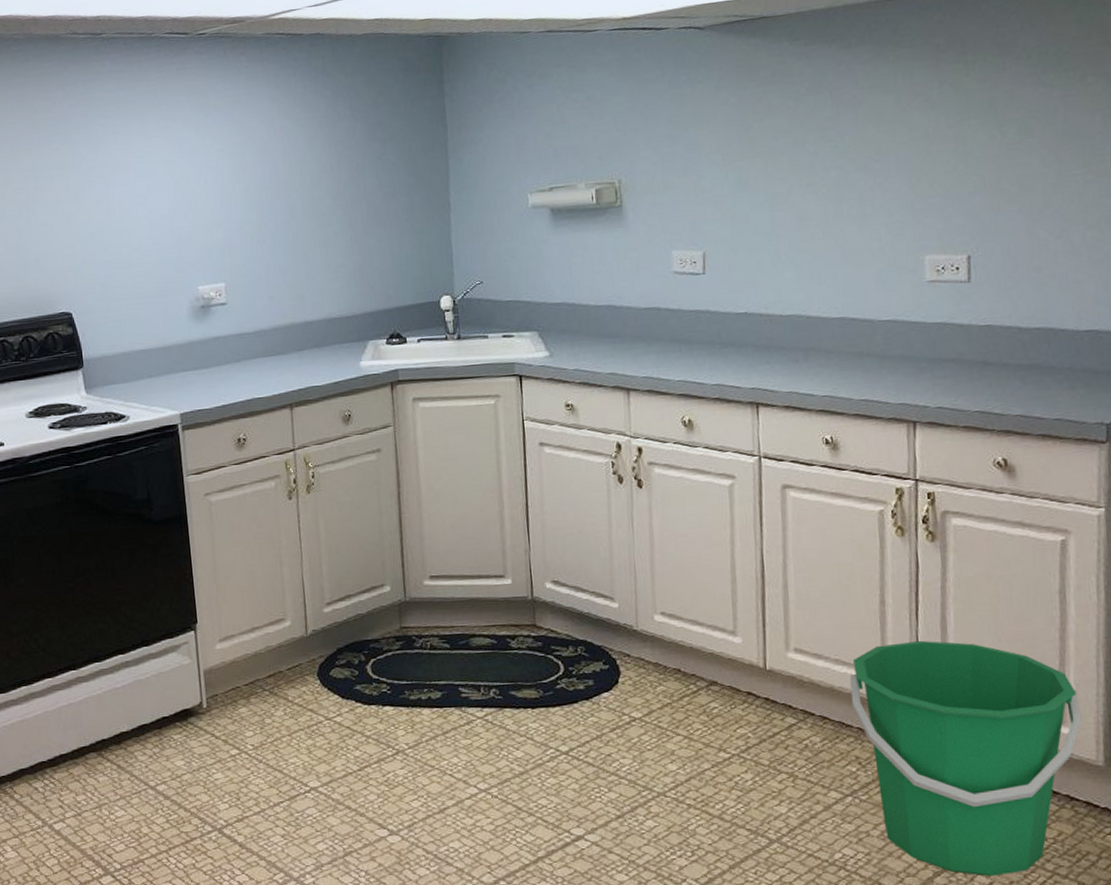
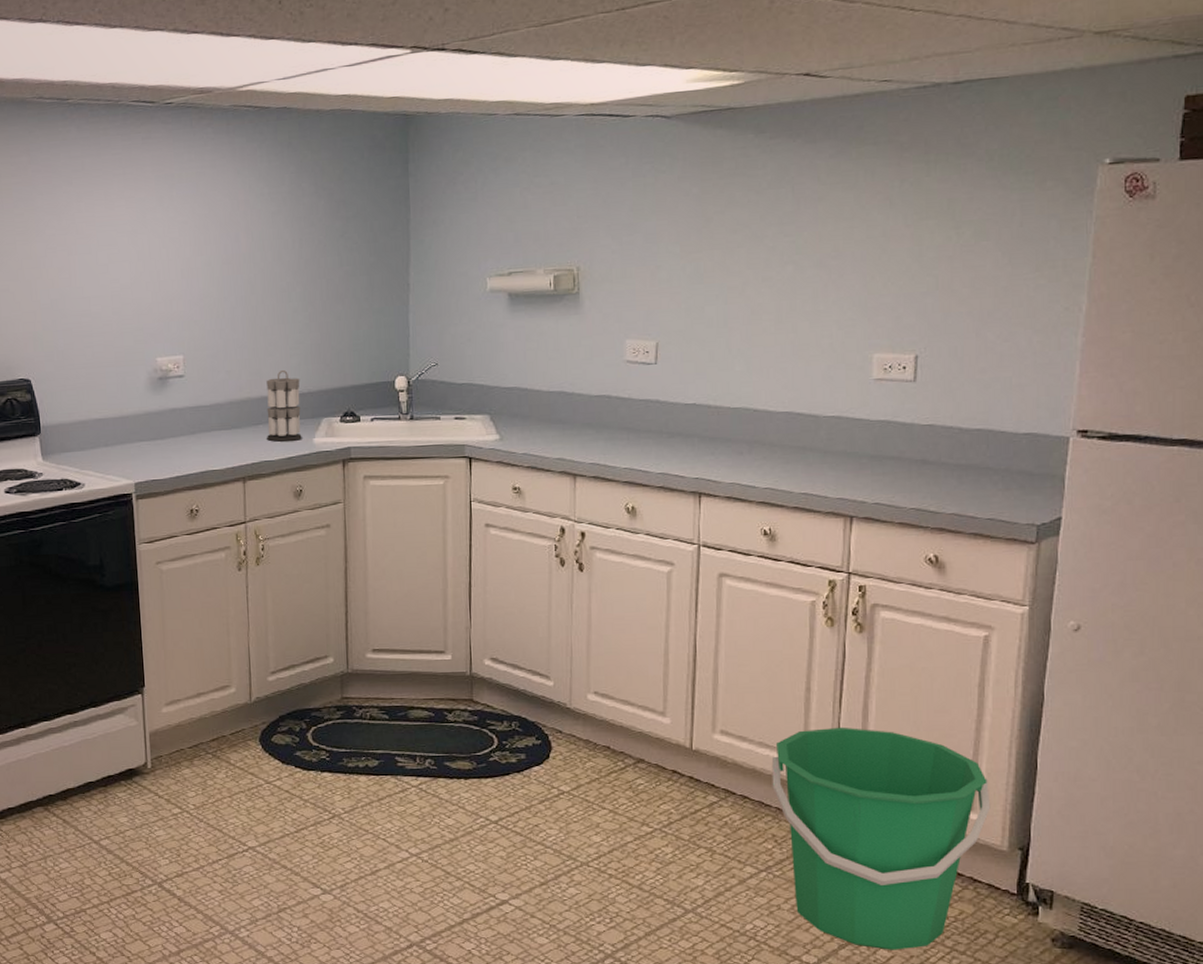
spice rack: none [310,293,349,367] -> present [266,369,302,442]

